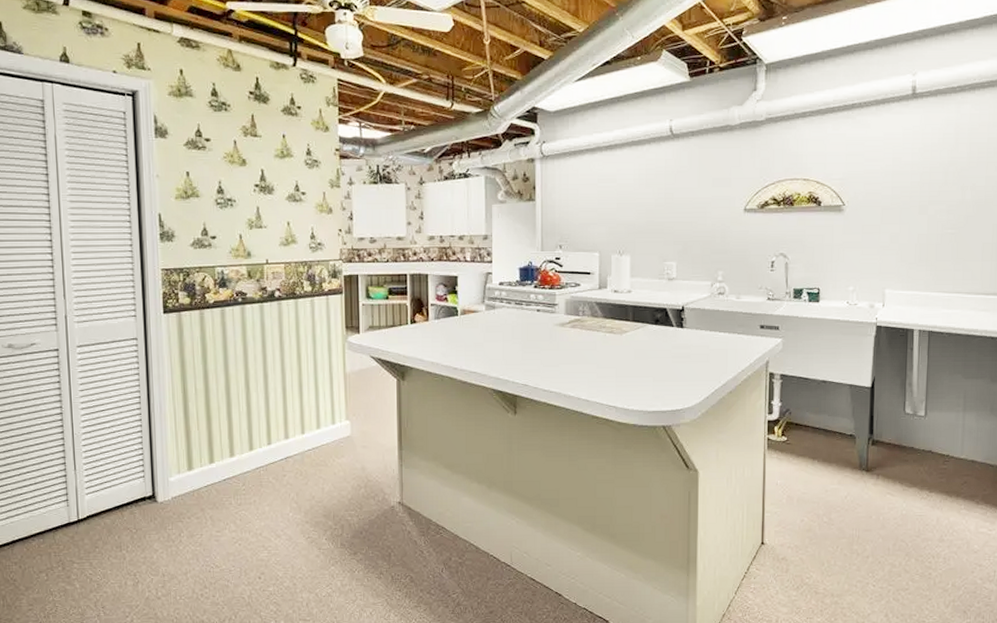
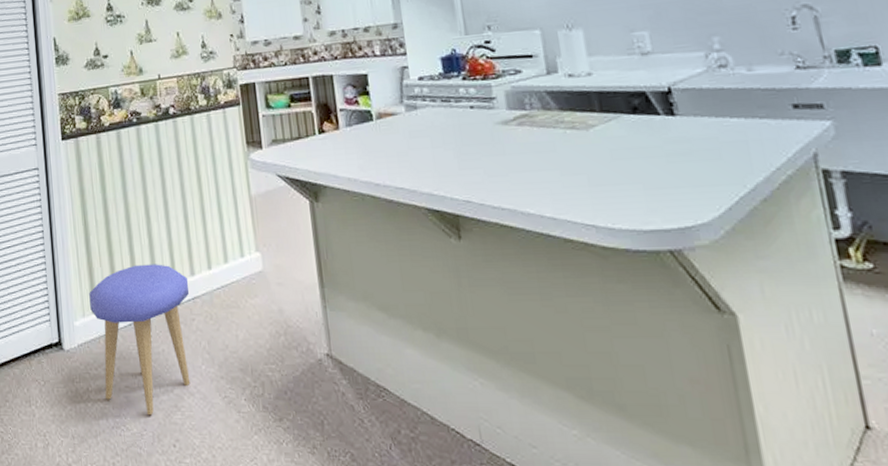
stool: none [185,428,283,555] -> present [89,264,191,416]

